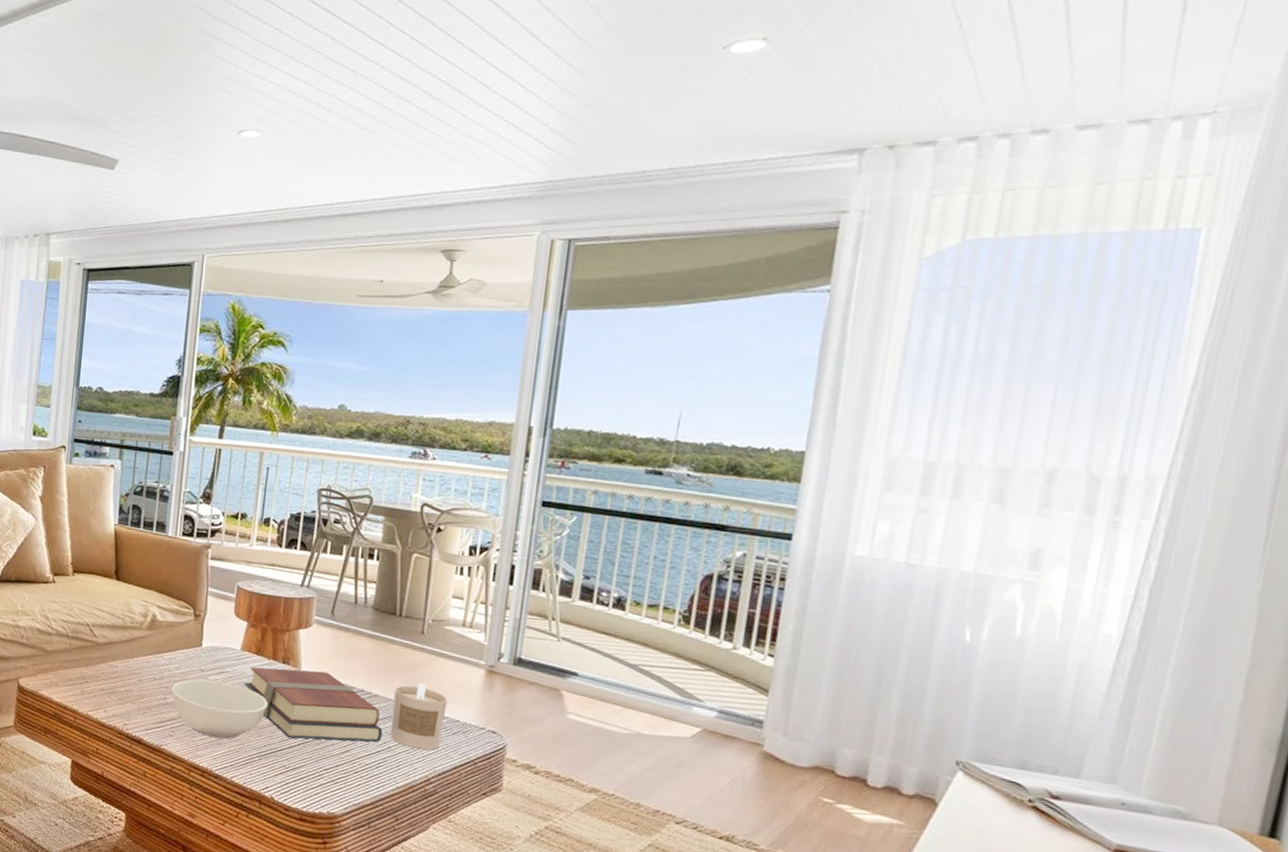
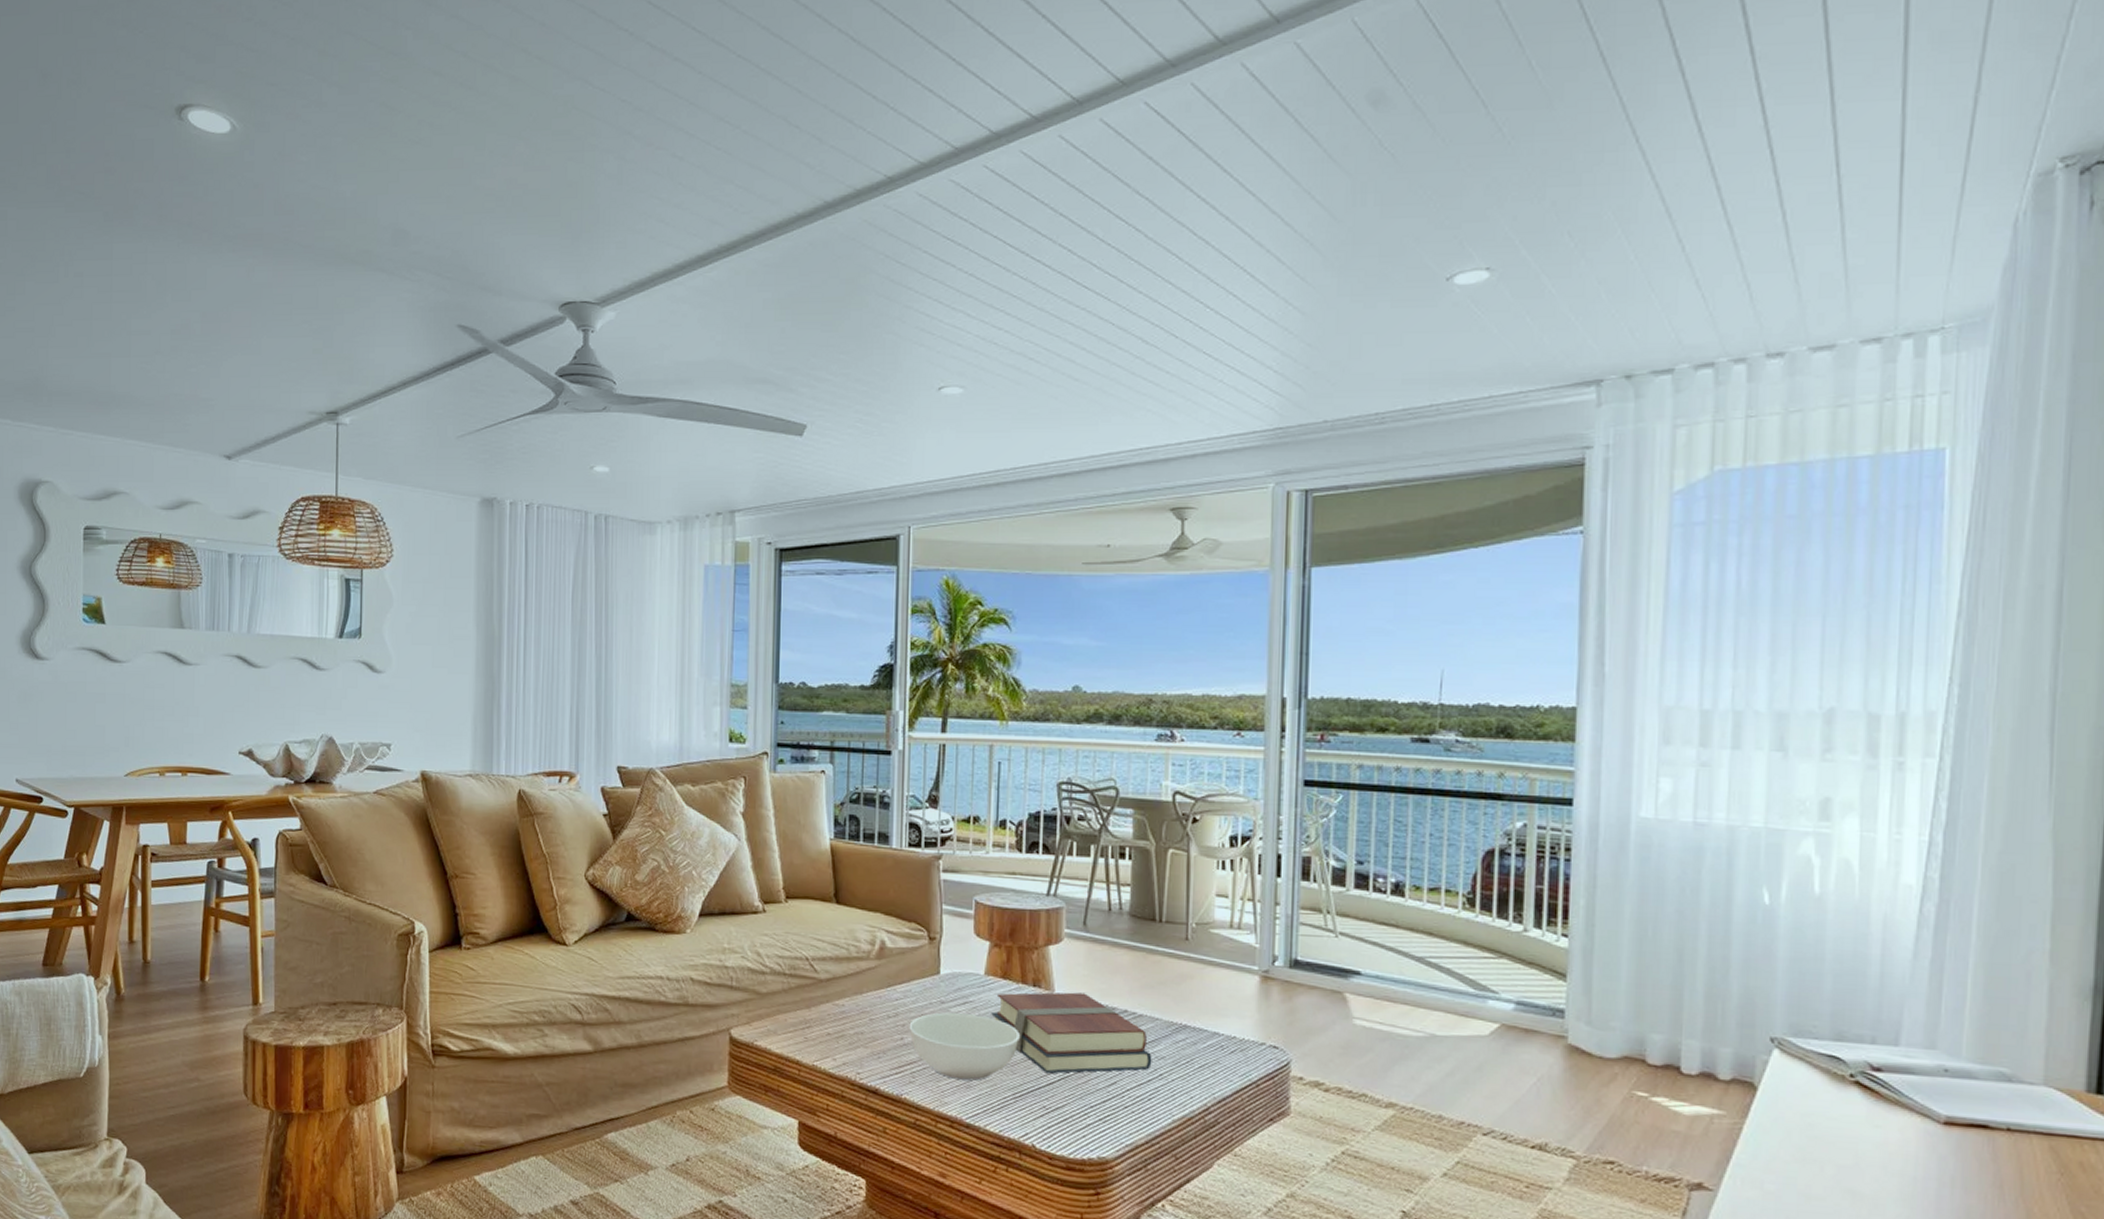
candle: present [390,683,448,751] -> none [1160,998,1221,1075]

